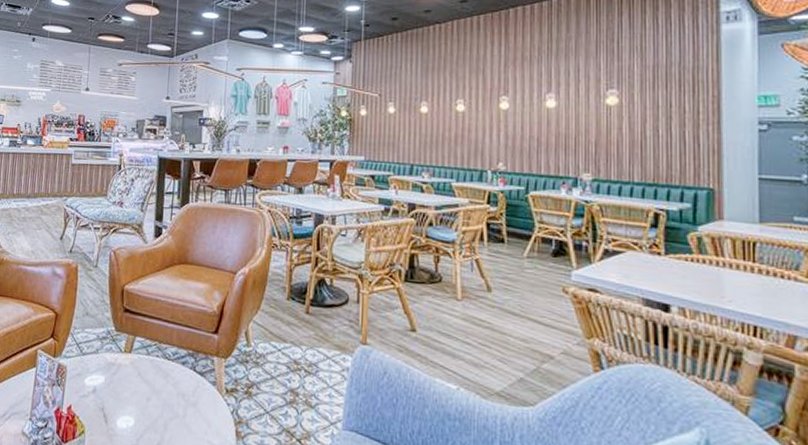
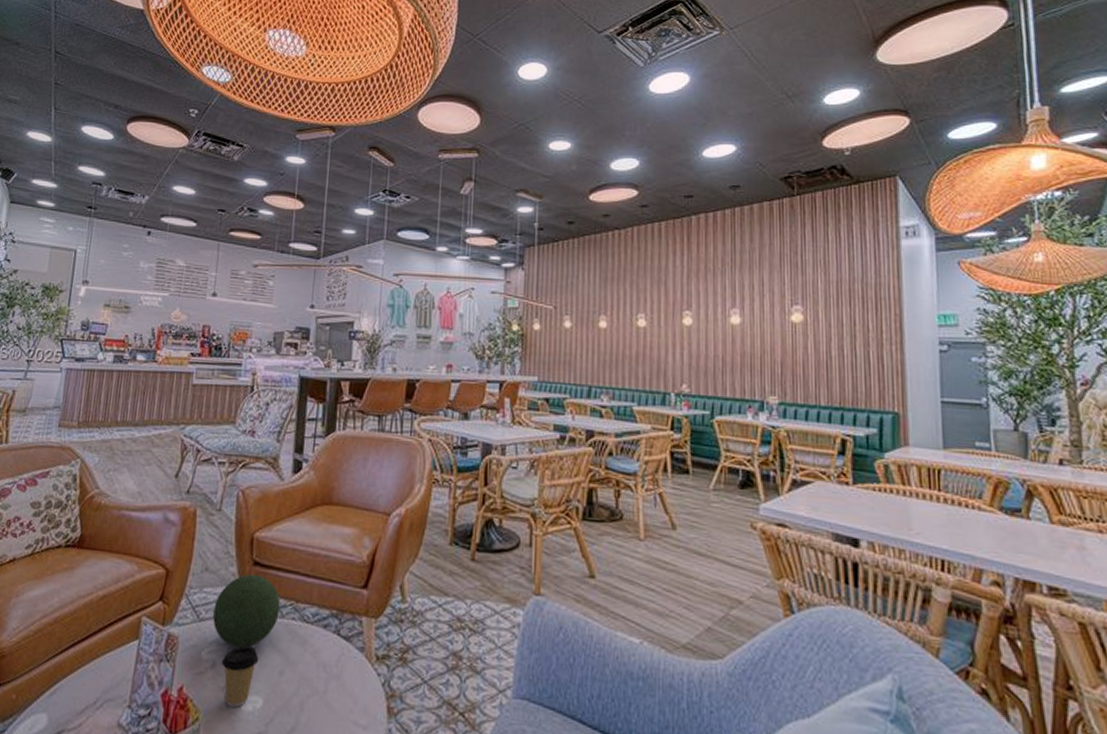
decorative orb: none [93,318,147,378] -> present [213,573,281,648]
coffee cup: none [100,376,131,425] -> present [221,645,259,708]

